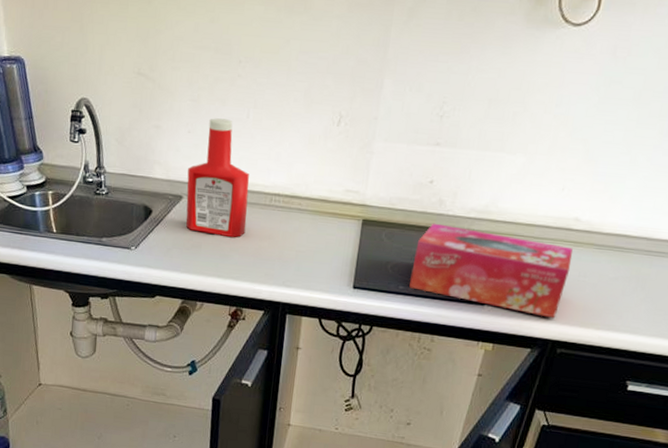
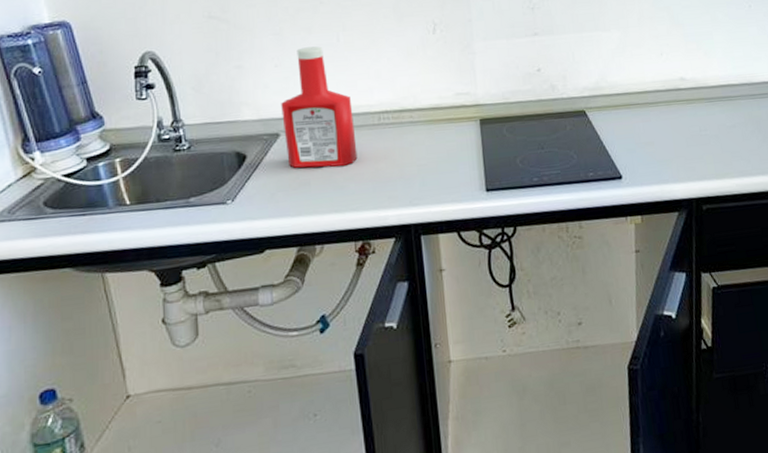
tissue box: present [409,223,573,318] -> none [540,106,692,178]

